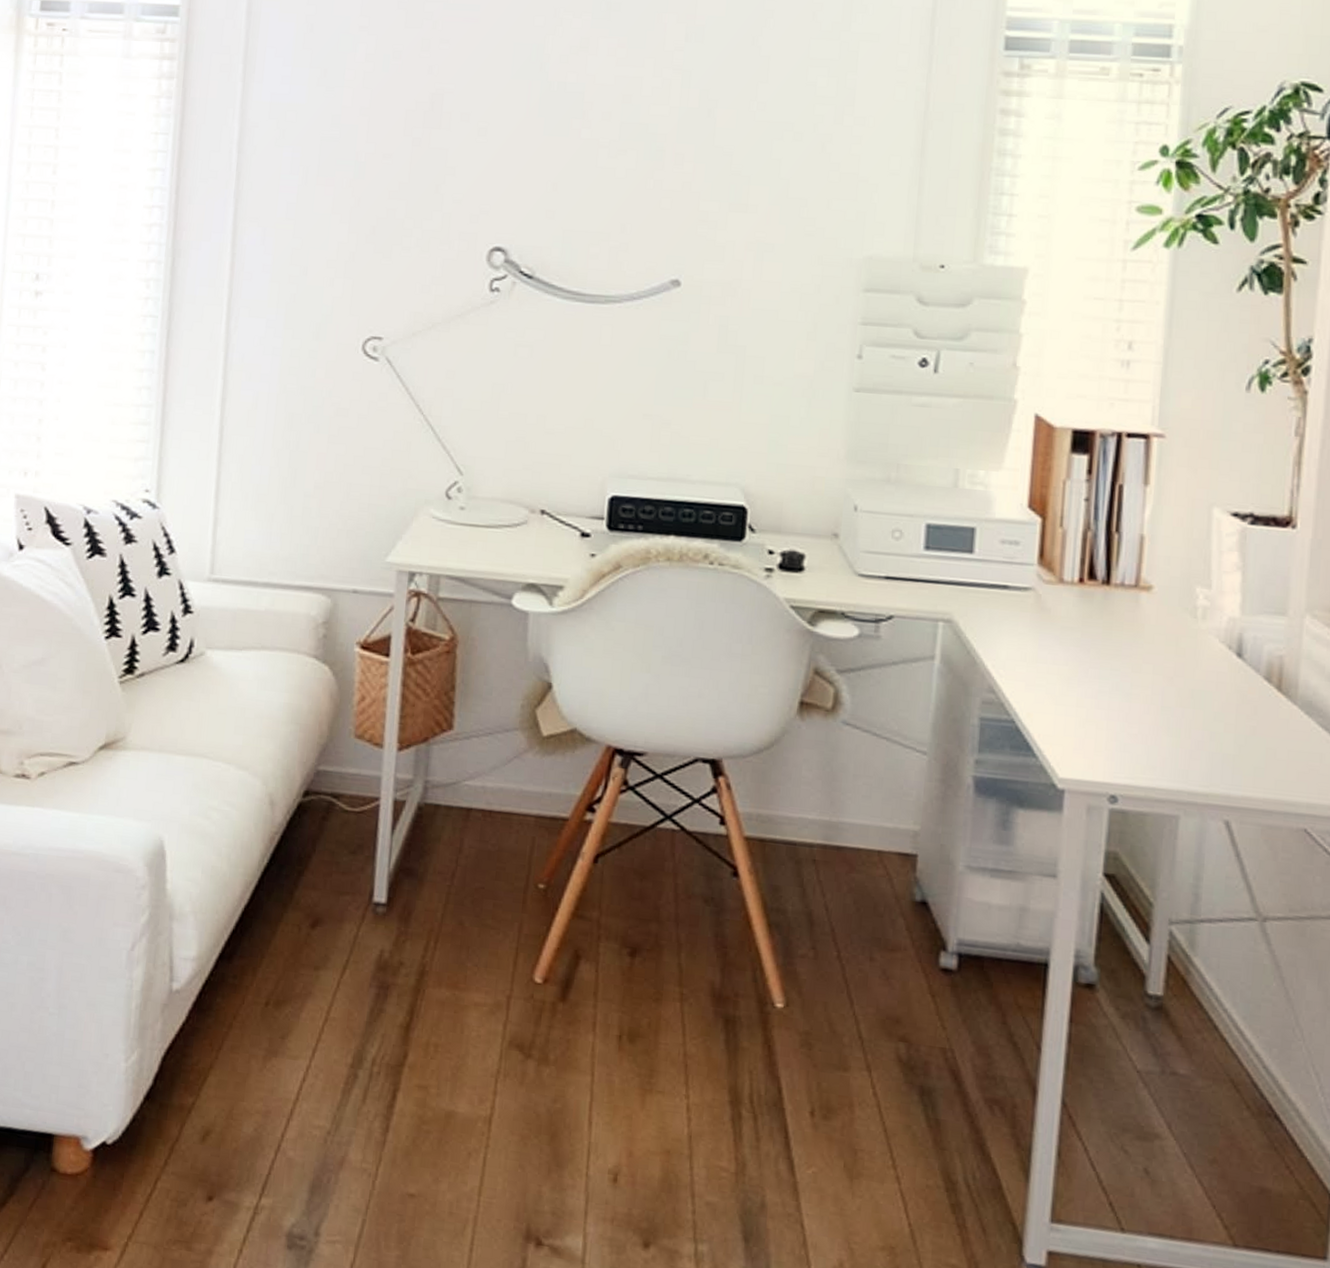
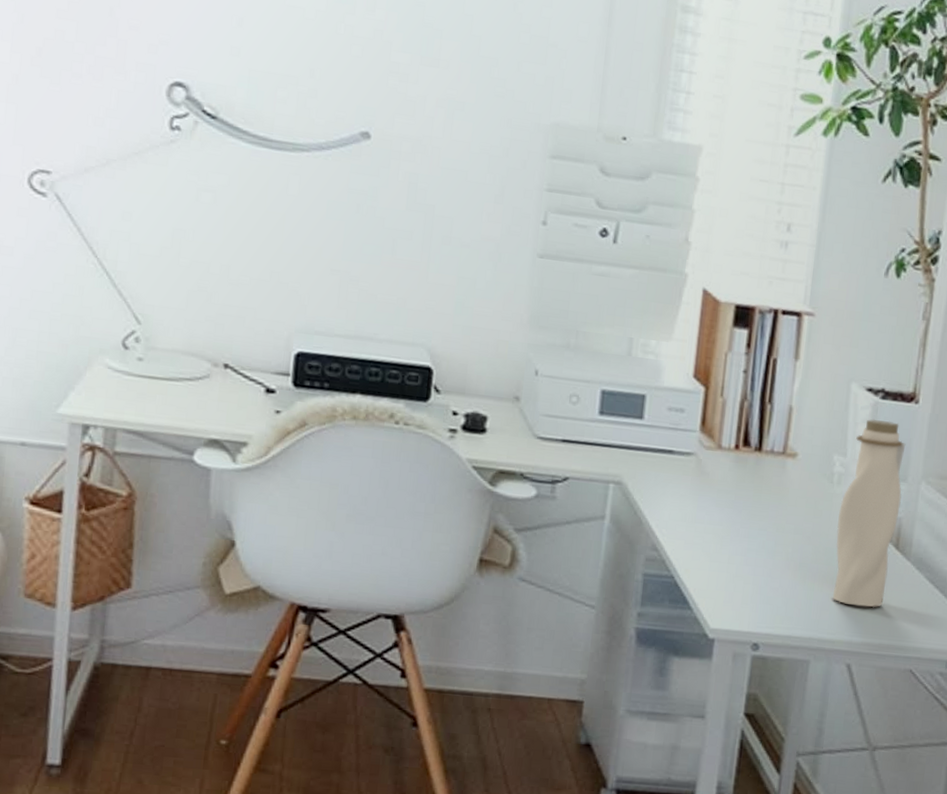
water bottle: none [1202,546,1283,758] -> present [832,418,906,608]

